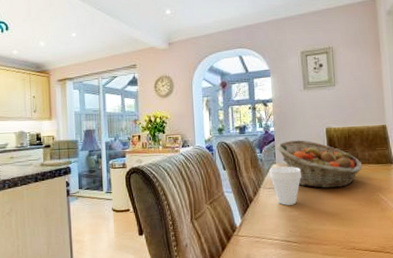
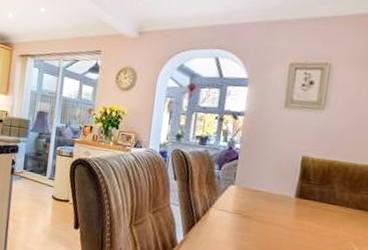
cup: present [270,166,301,206] -> none [225,188,262,234]
fruit basket: present [276,140,363,188] -> none [238,161,339,228]

